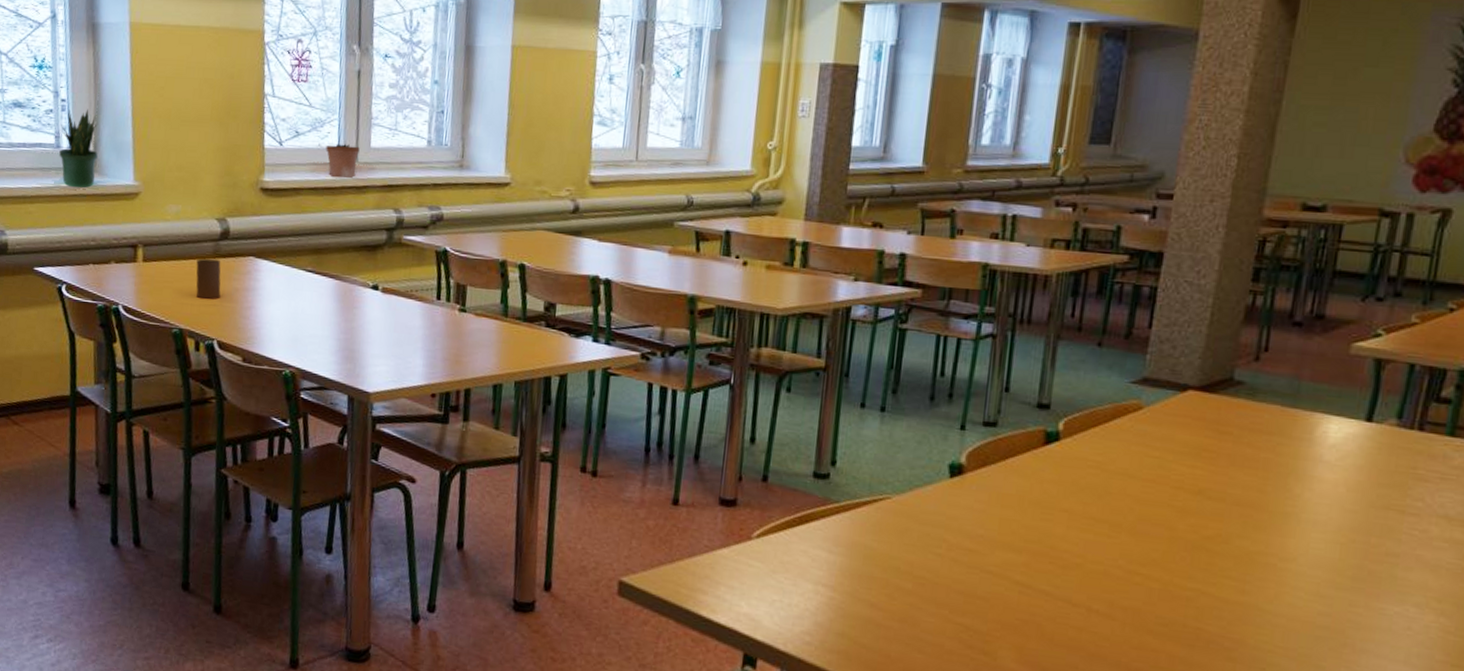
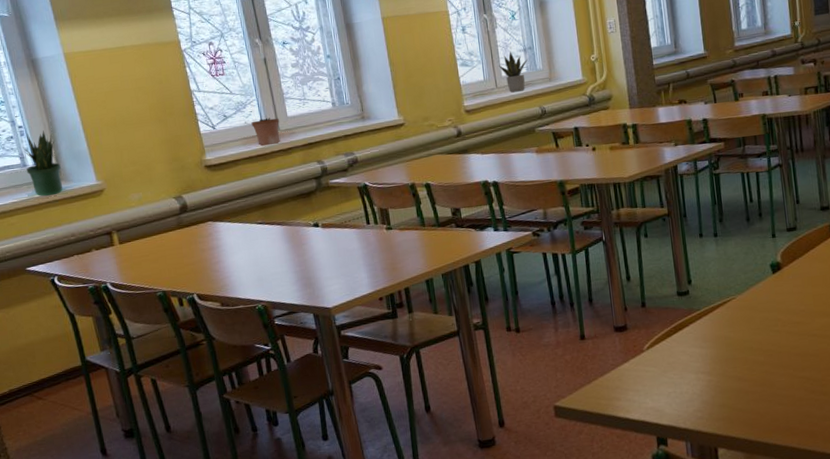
cup: present [196,258,221,299] -> none [164,229,191,264]
potted plant: none [646,116,685,171] -> present [499,51,528,93]

